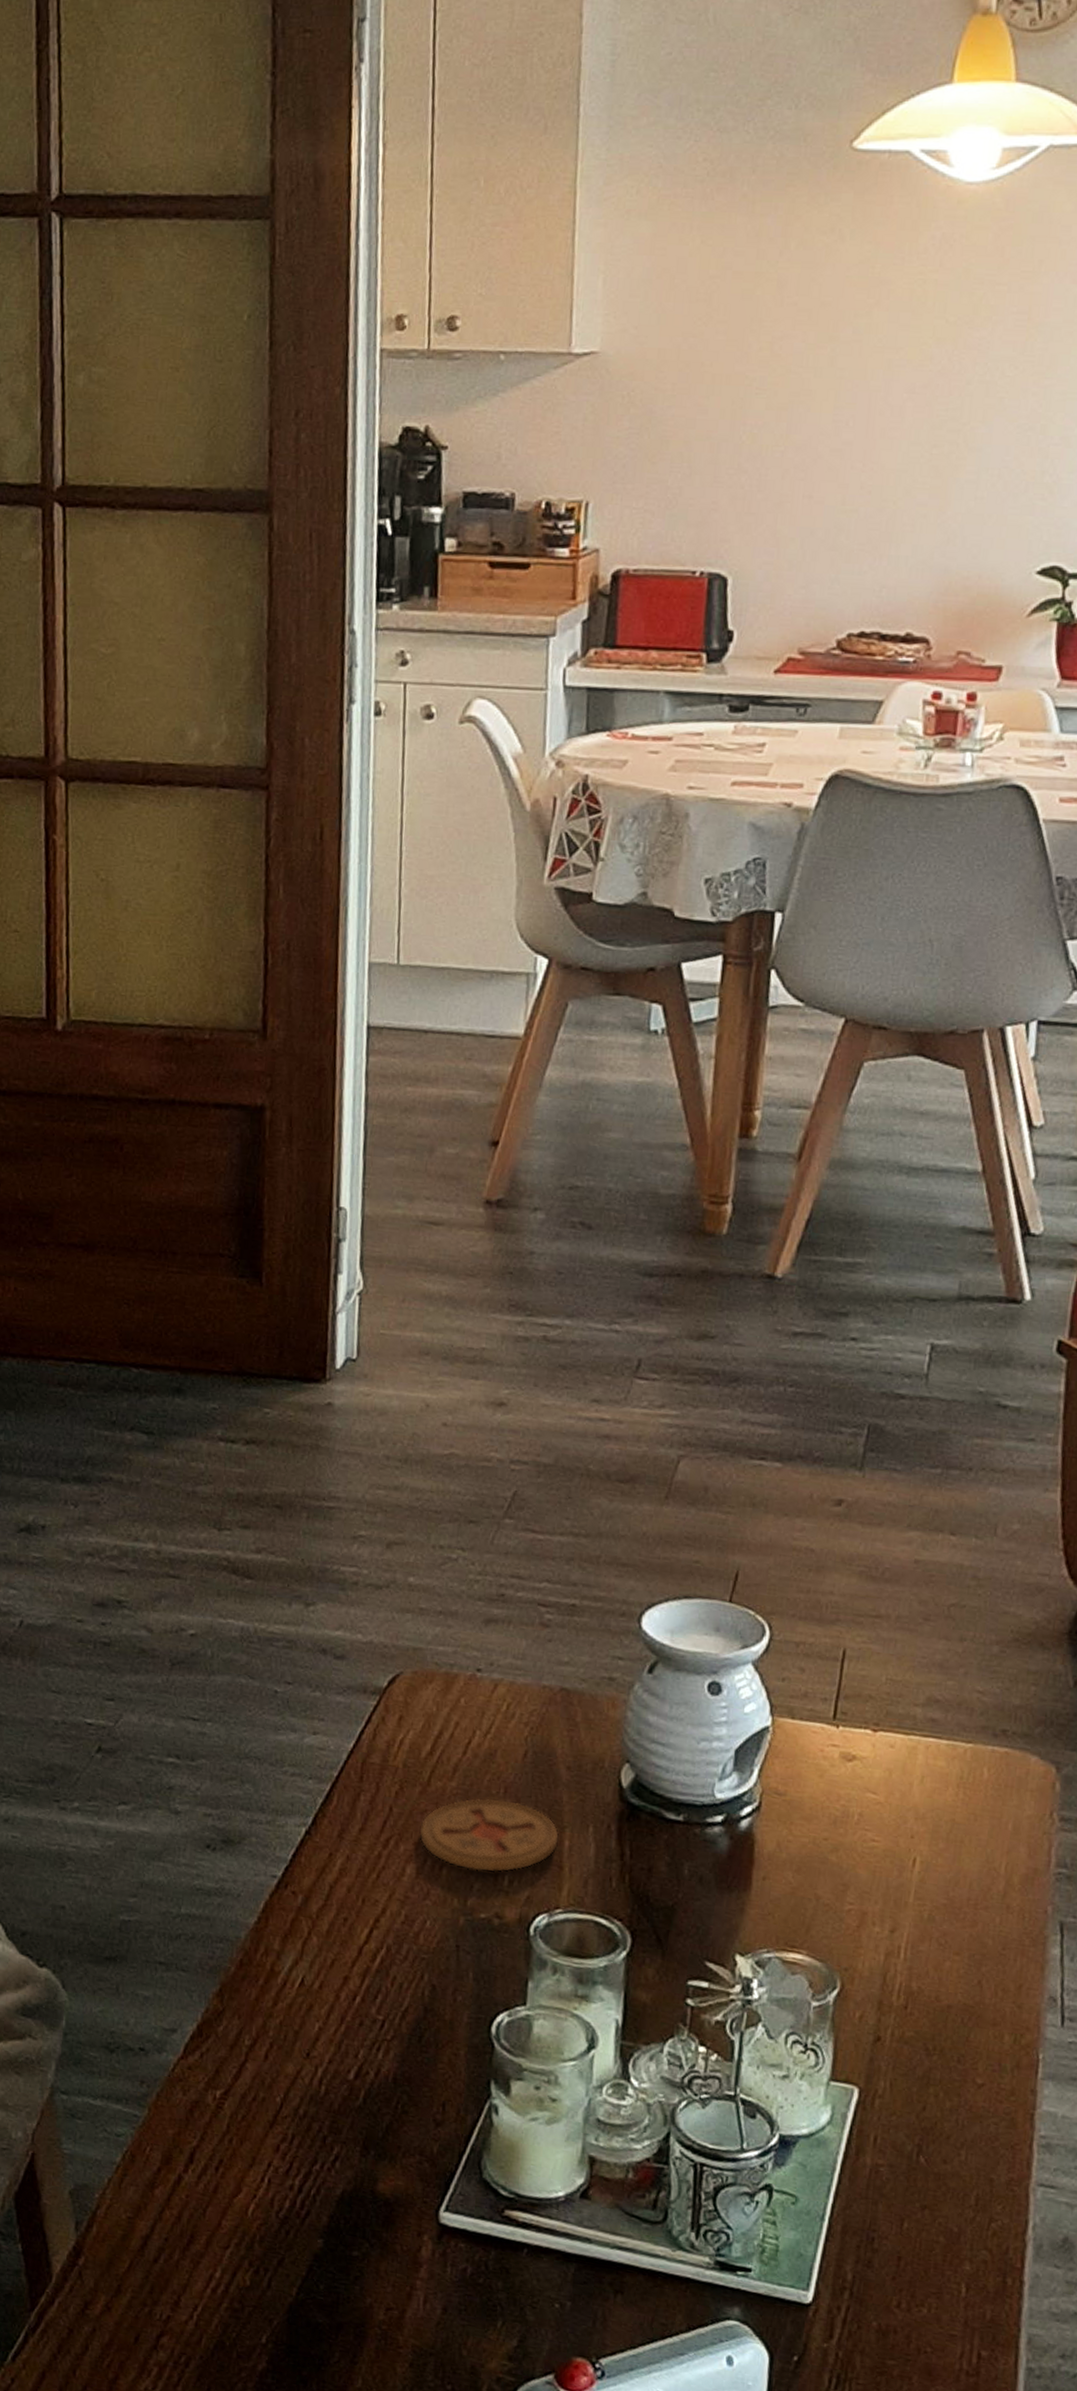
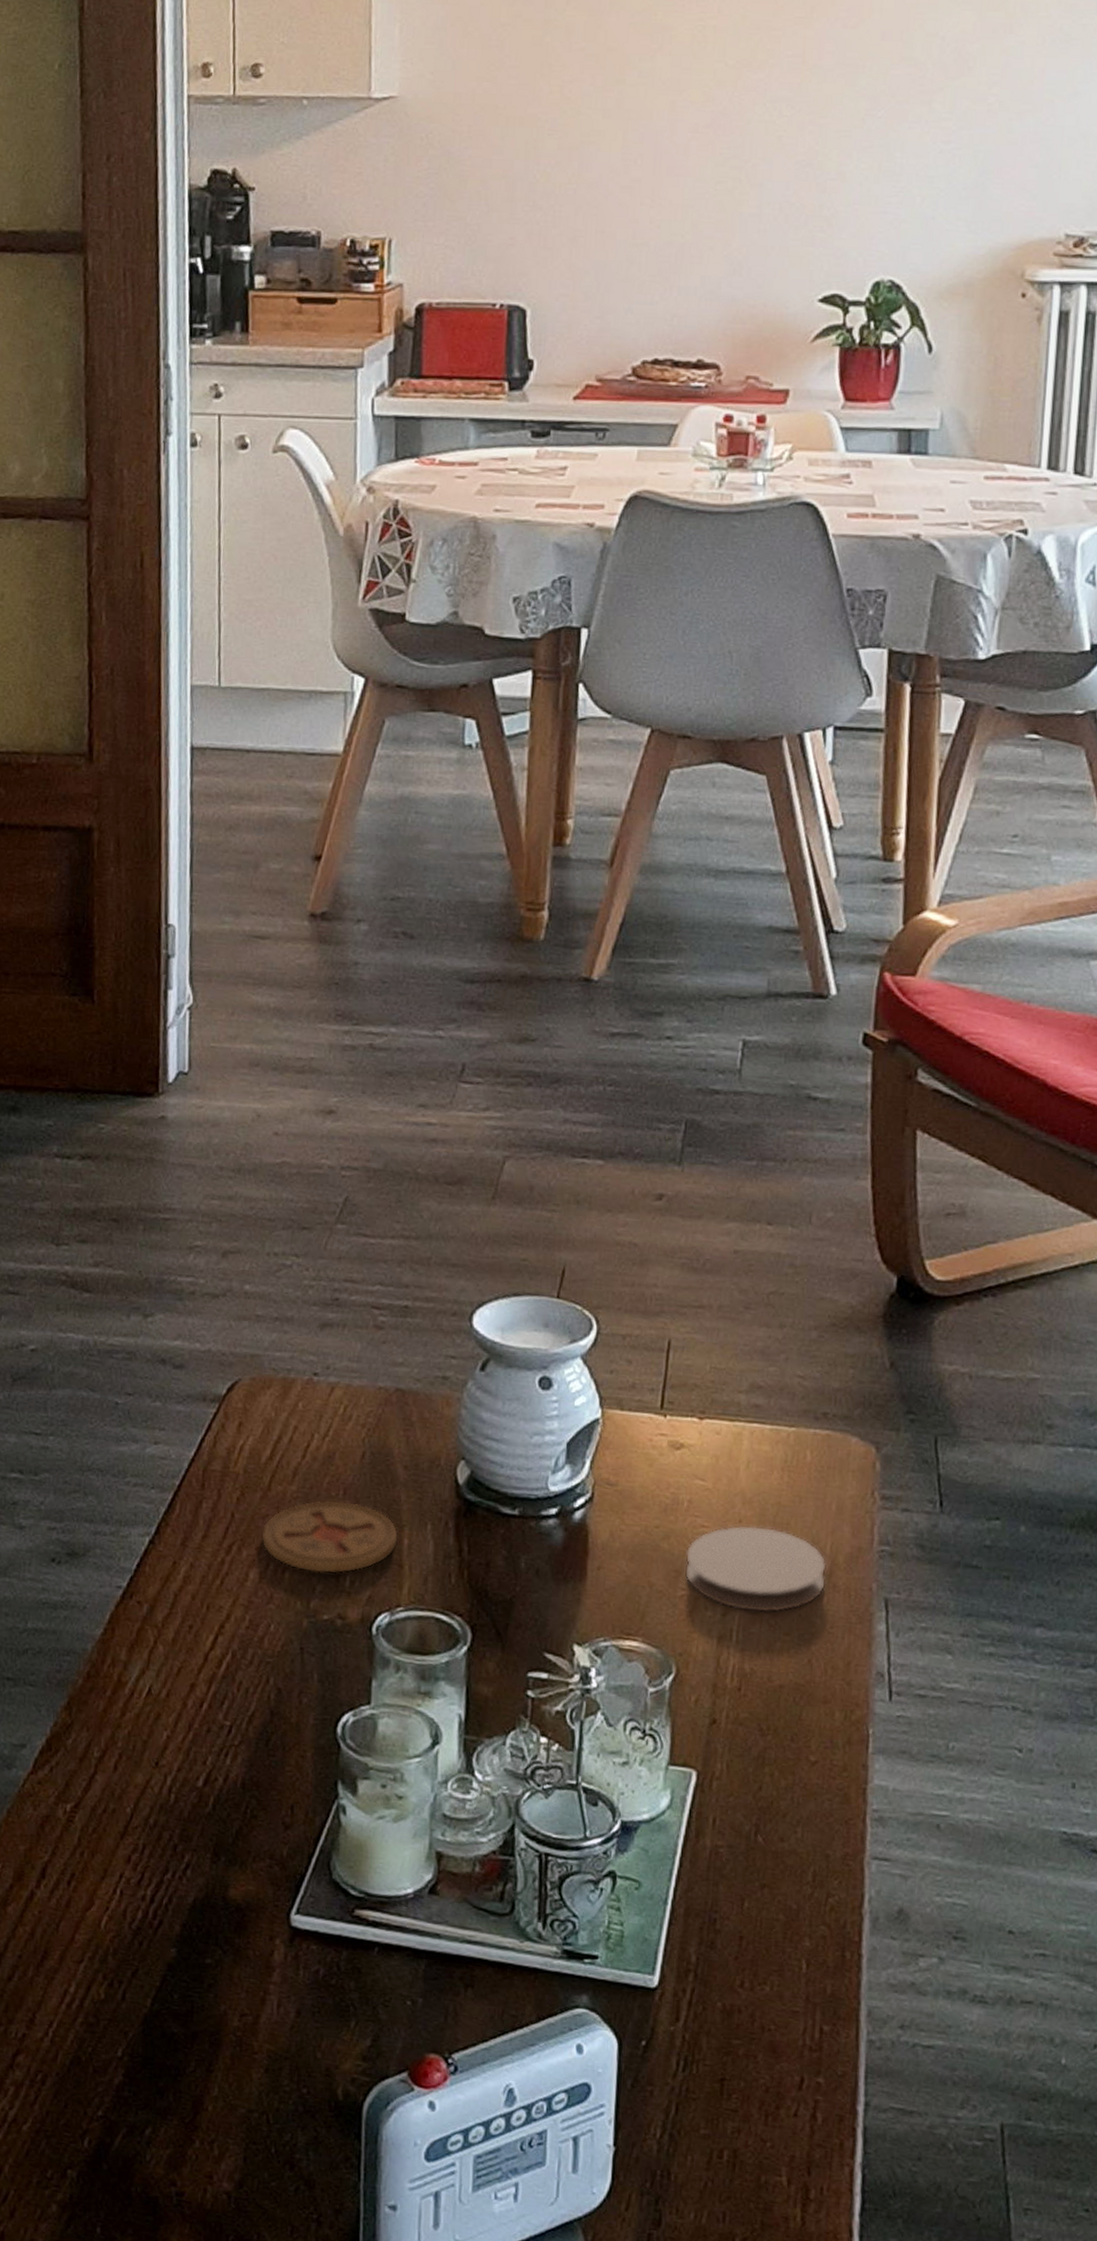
coaster: none [854,1841,1001,1931] -> present [685,1525,827,1613]

